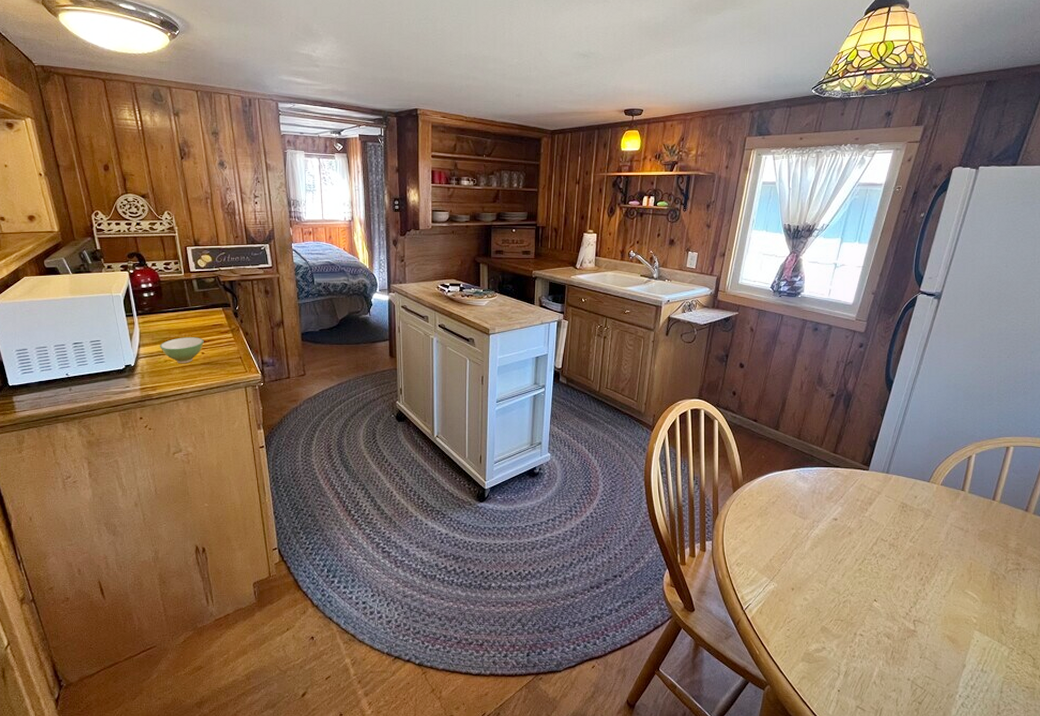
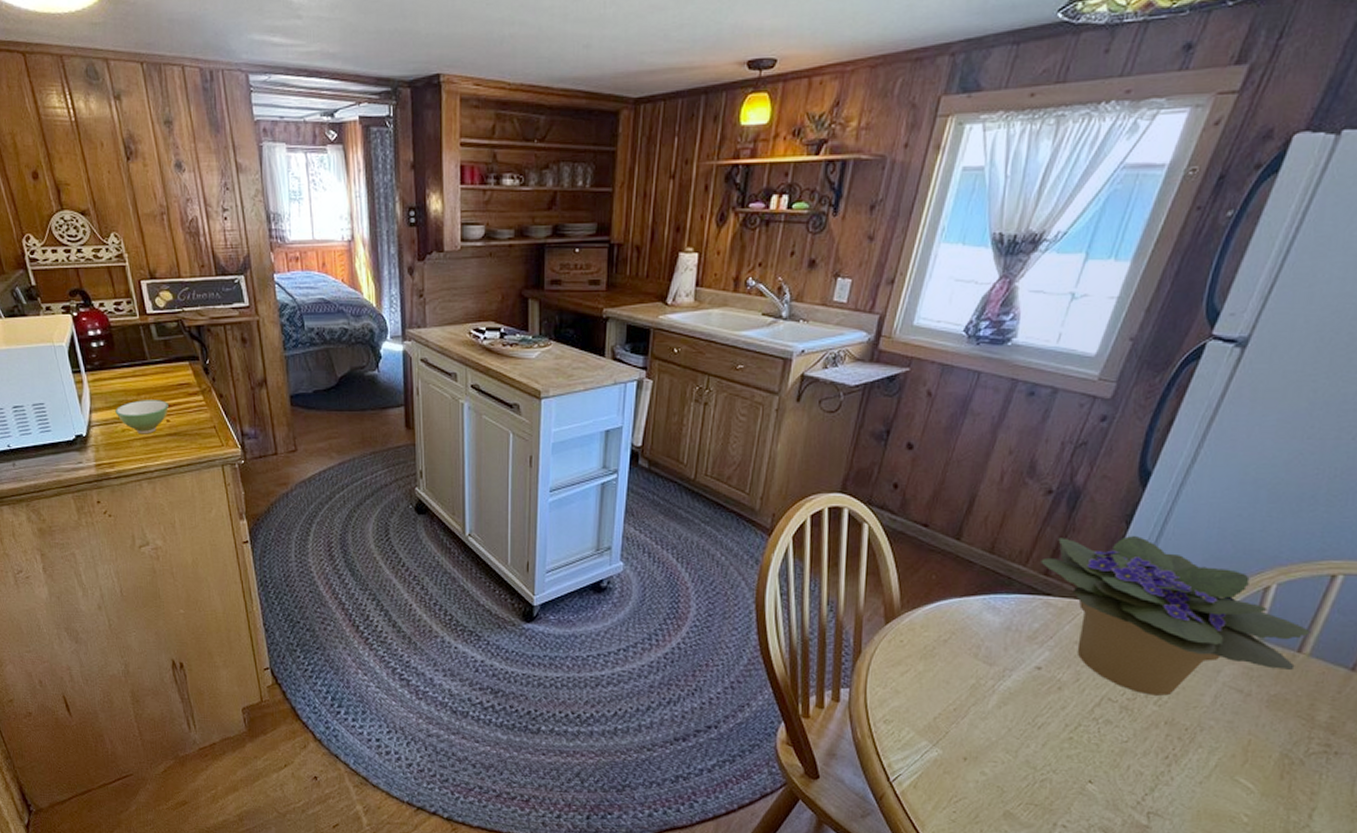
potted flower: none [831,424,999,535] -> present [1041,536,1311,696]

